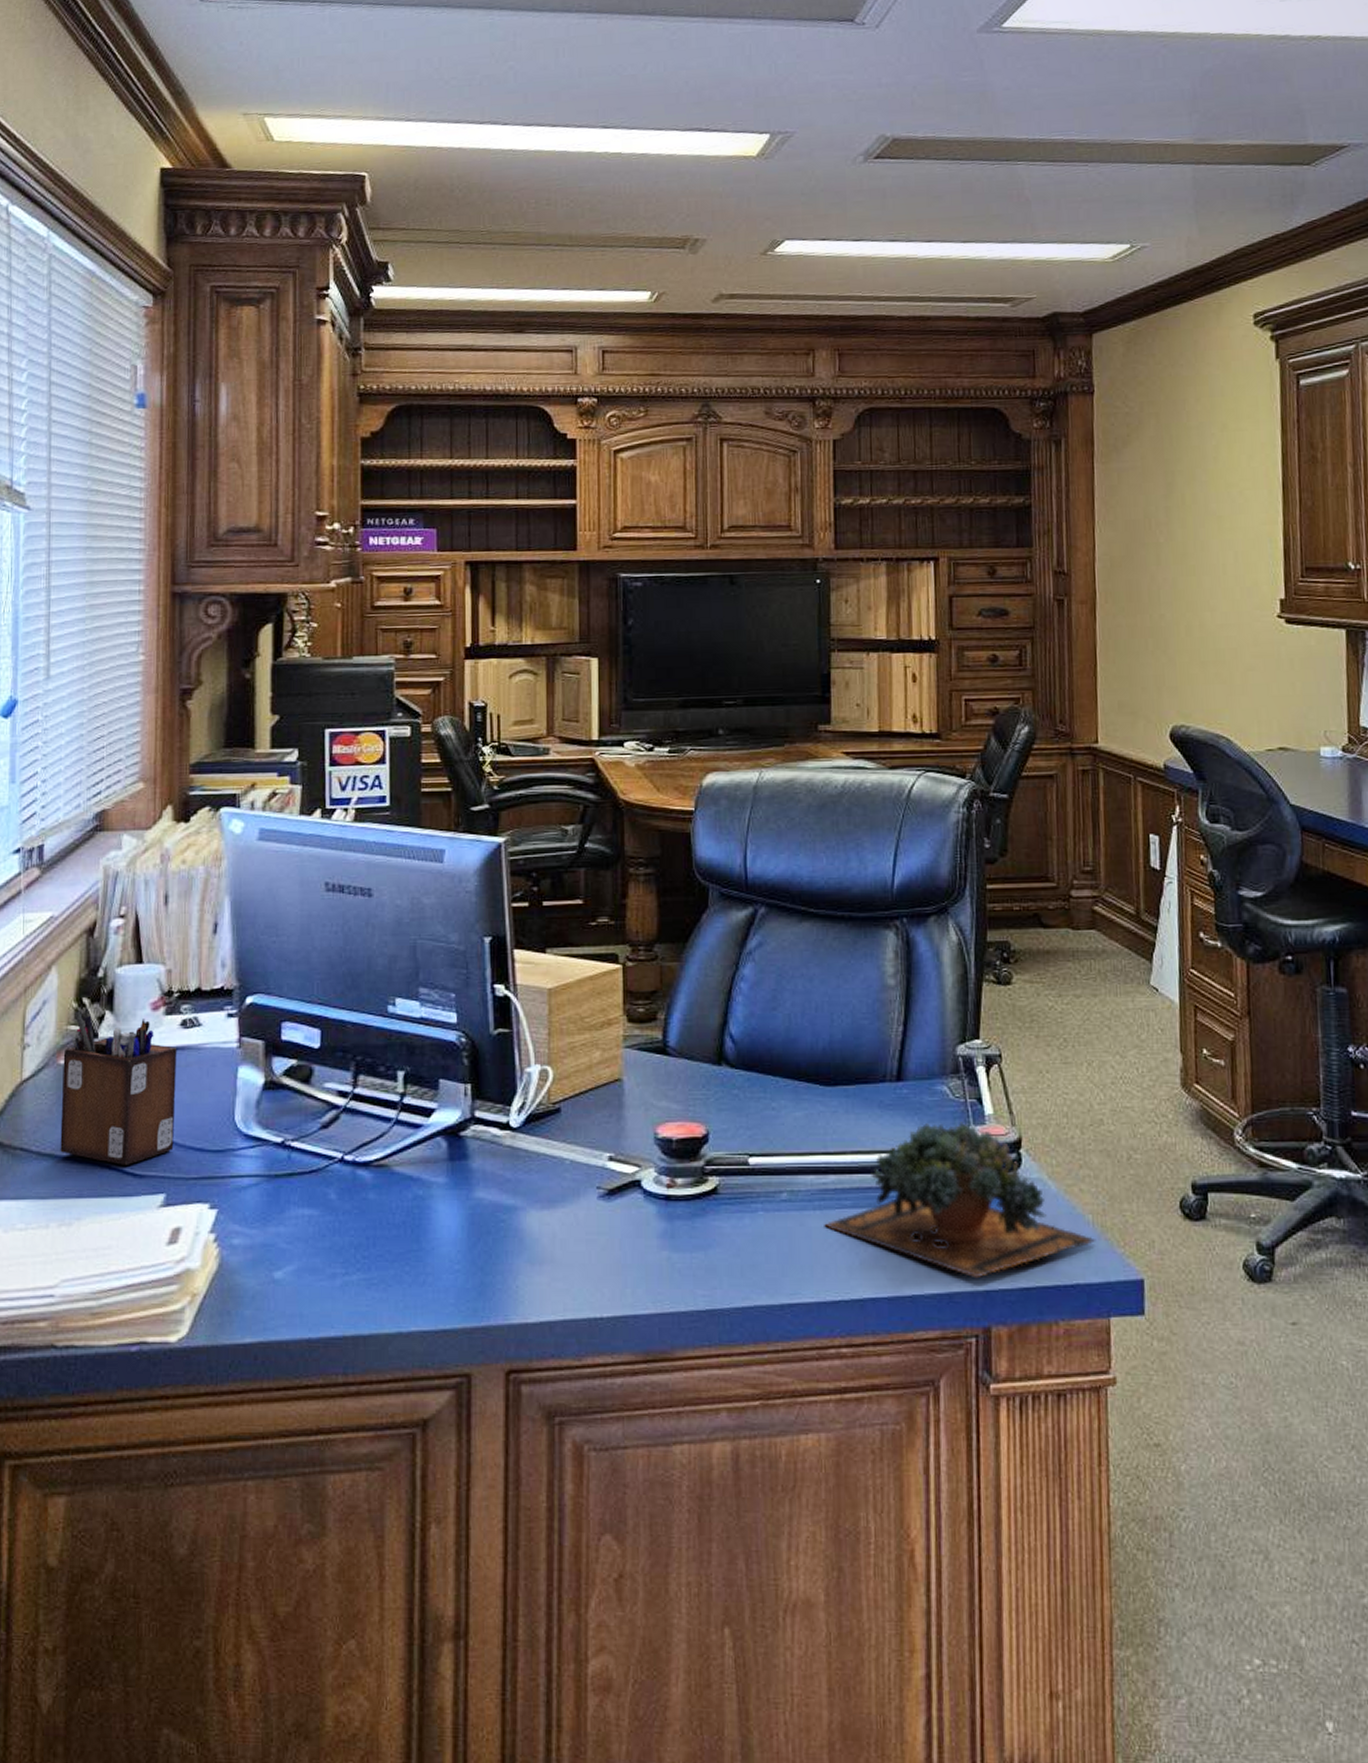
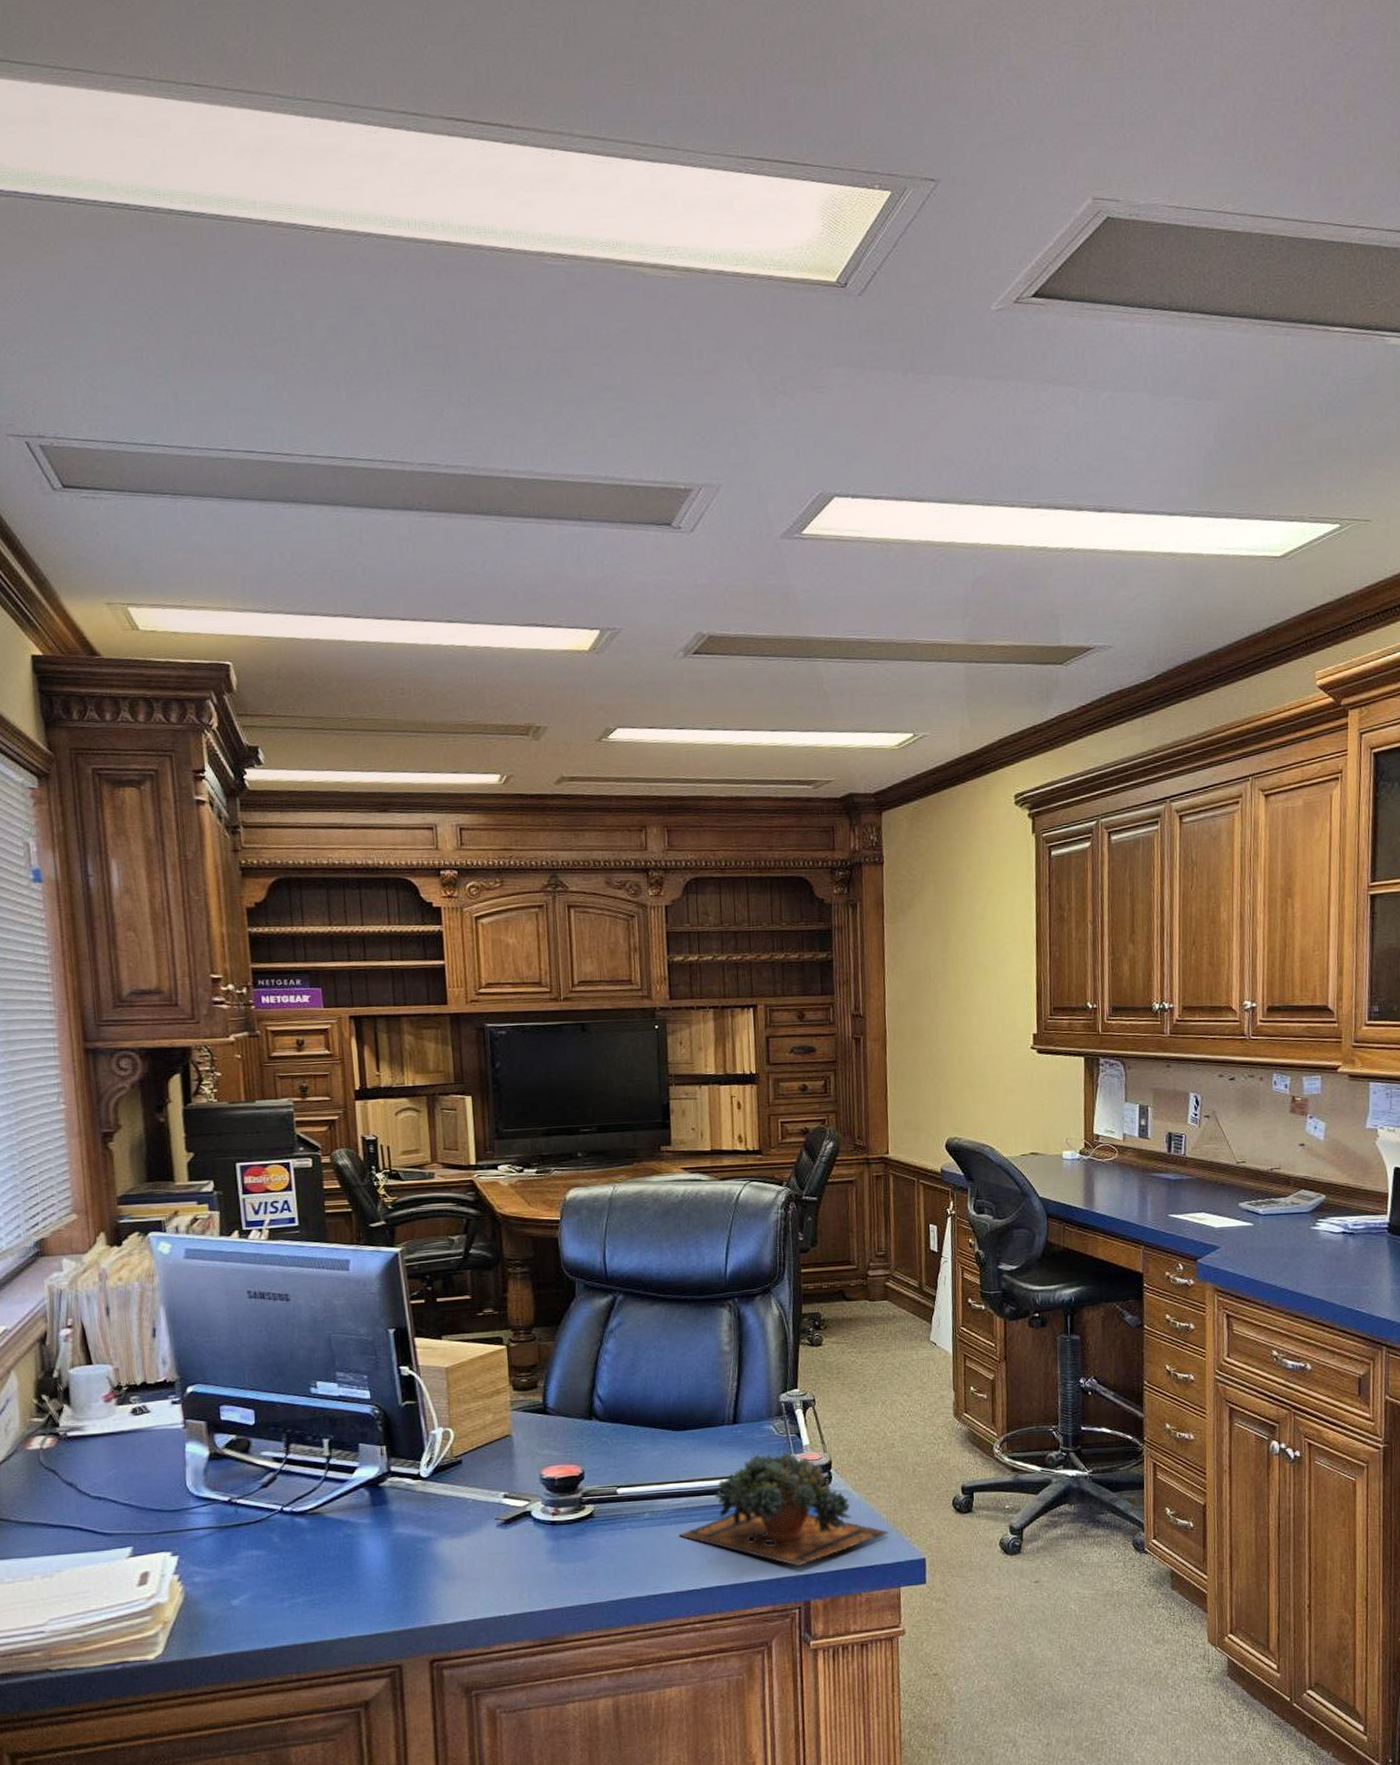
desk organizer: present [60,1008,177,1165] -> none [29,1403,136,1527]

